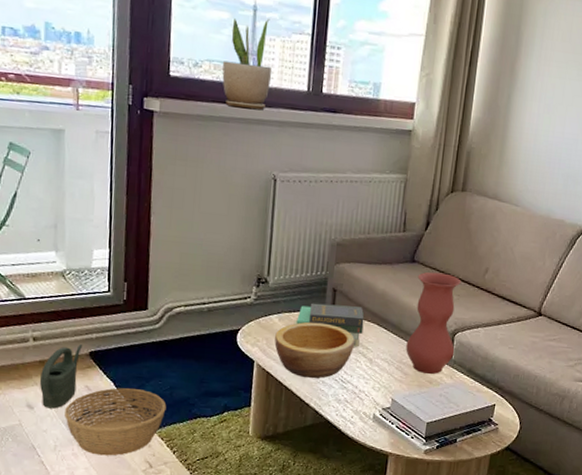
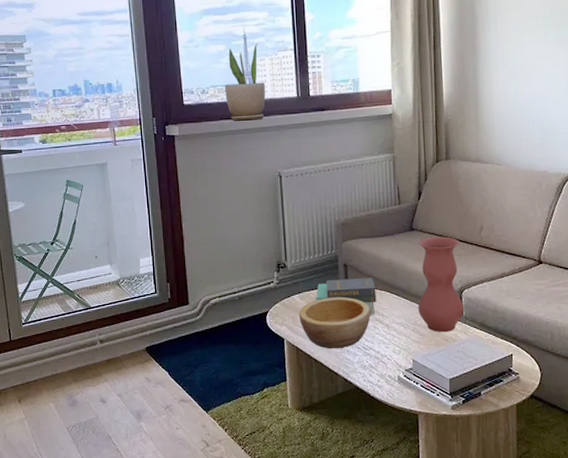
watering can: present [39,344,82,409] -> none [108,342,139,401]
basket: present [65,388,167,456] -> none [131,376,215,439]

